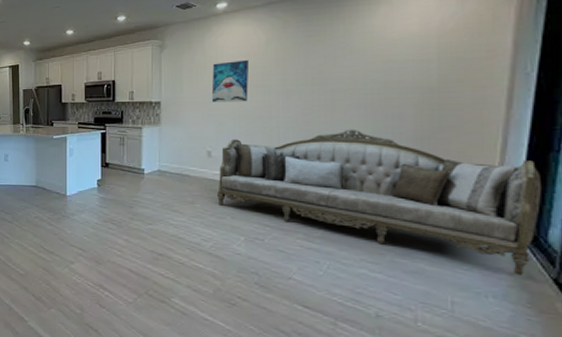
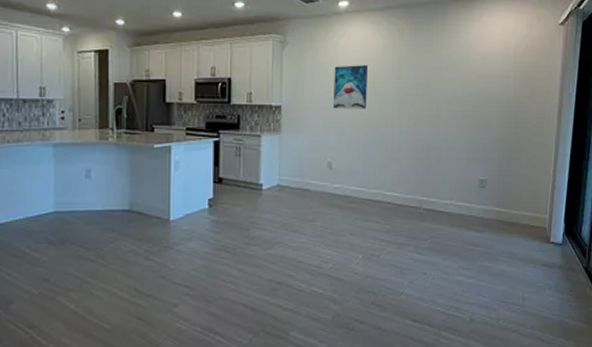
sofa: present [216,129,541,275] -> none [336,139,578,267]

